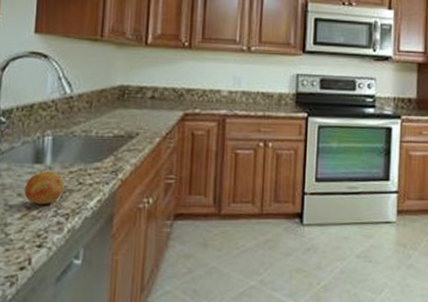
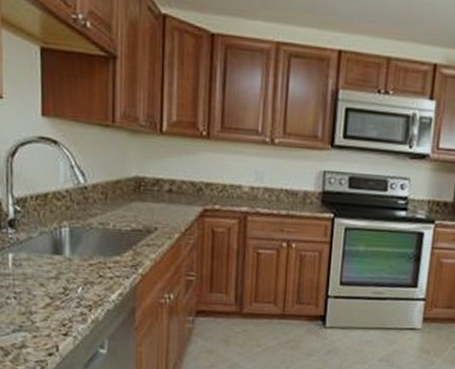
fruit: present [24,171,64,204] -> none [46,263,85,295]

